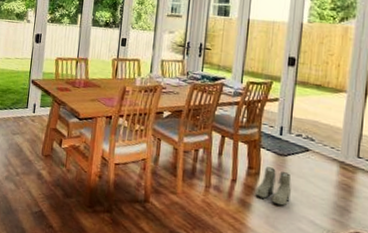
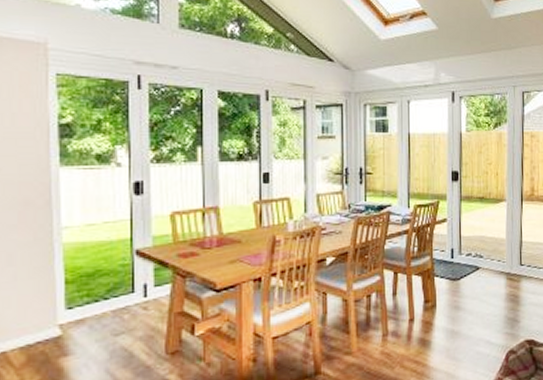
boots: present [255,166,292,206] -> none [434,295,468,334]

